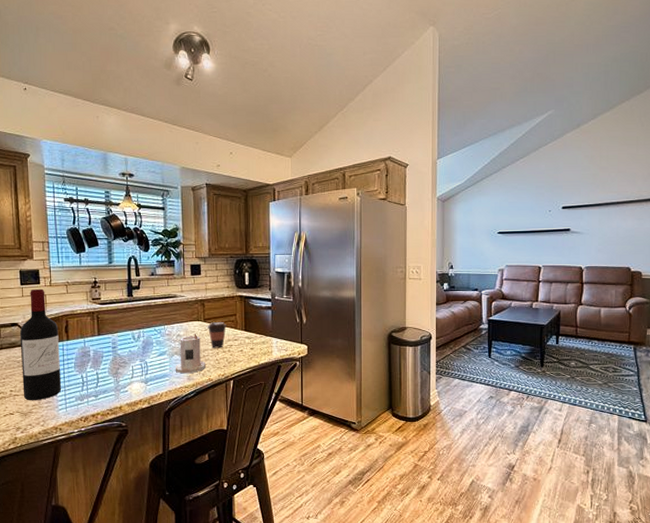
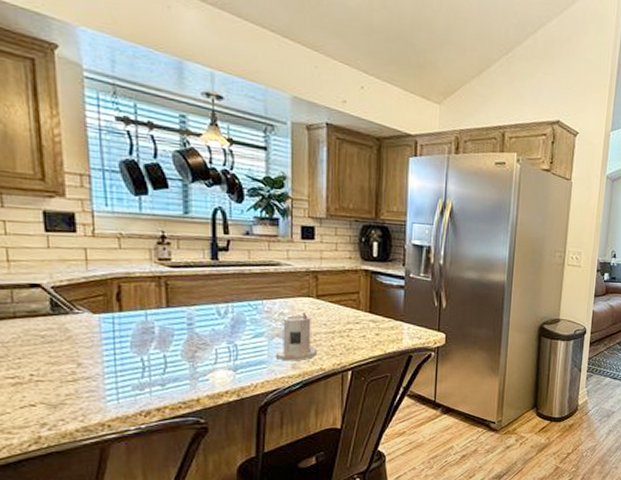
wine bottle: present [20,289,62,401] -> none [45,238,112,389]
coffee cup: present [207,322,227,348] -> none [320,300,346,332]

